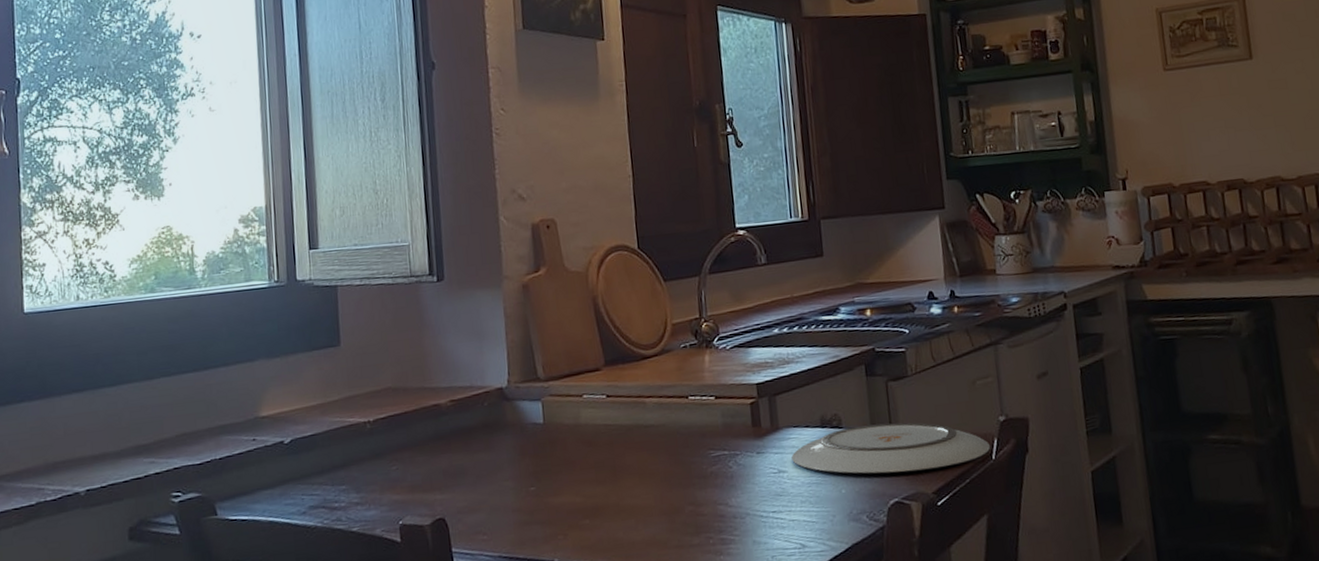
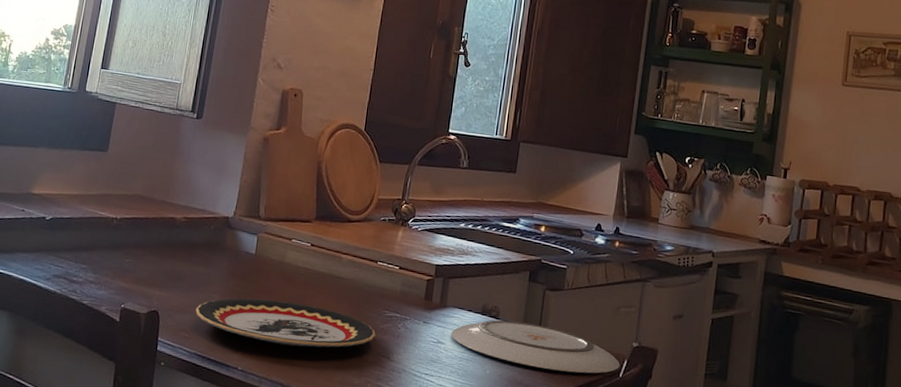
plate: none [488,466,705,522] -> present [195,298,376,348]

